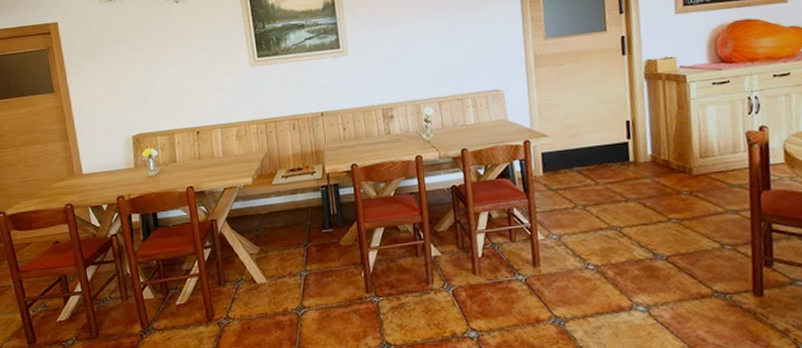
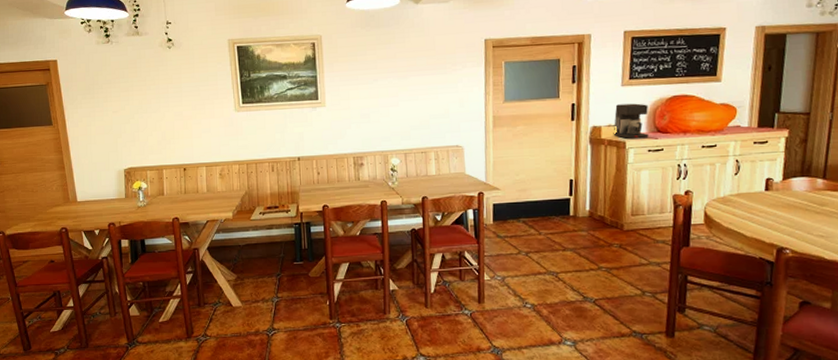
coffee maker: none [670,31,712,72] -> present [613,103,649,139]

